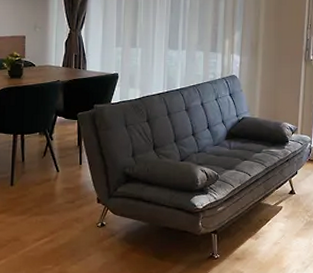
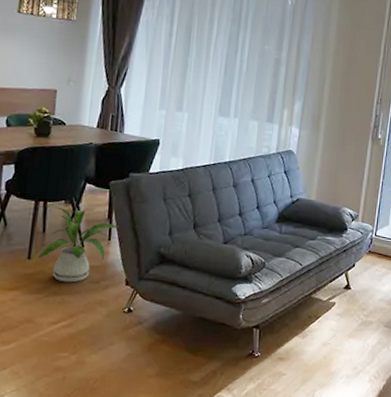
house plant: none [19,138,88,204] -> present [37,206,119,283]

